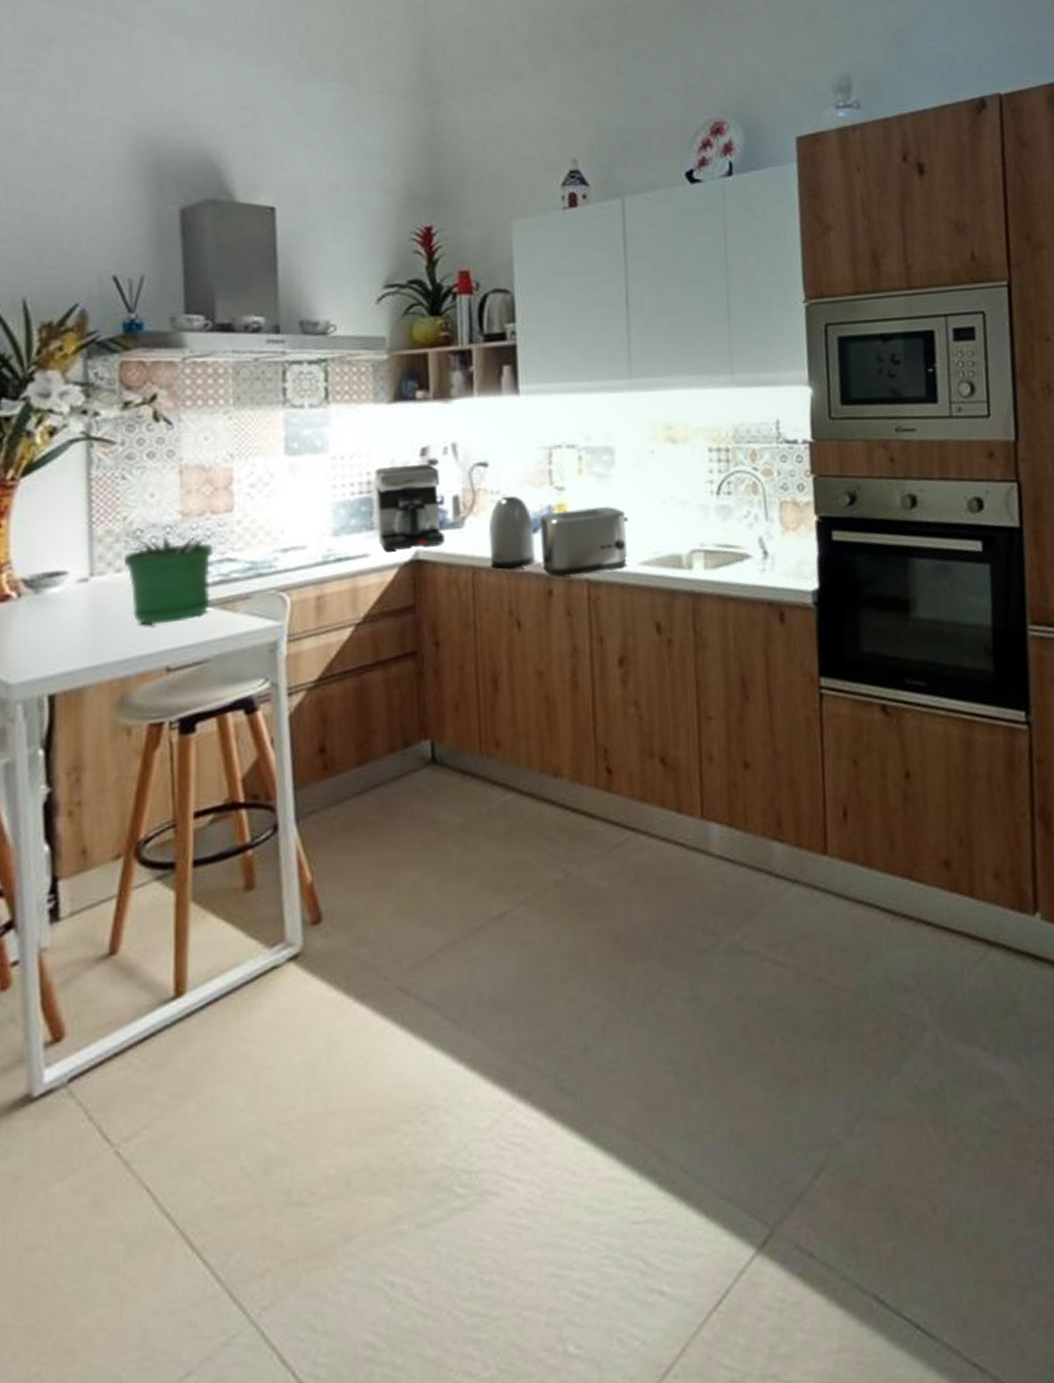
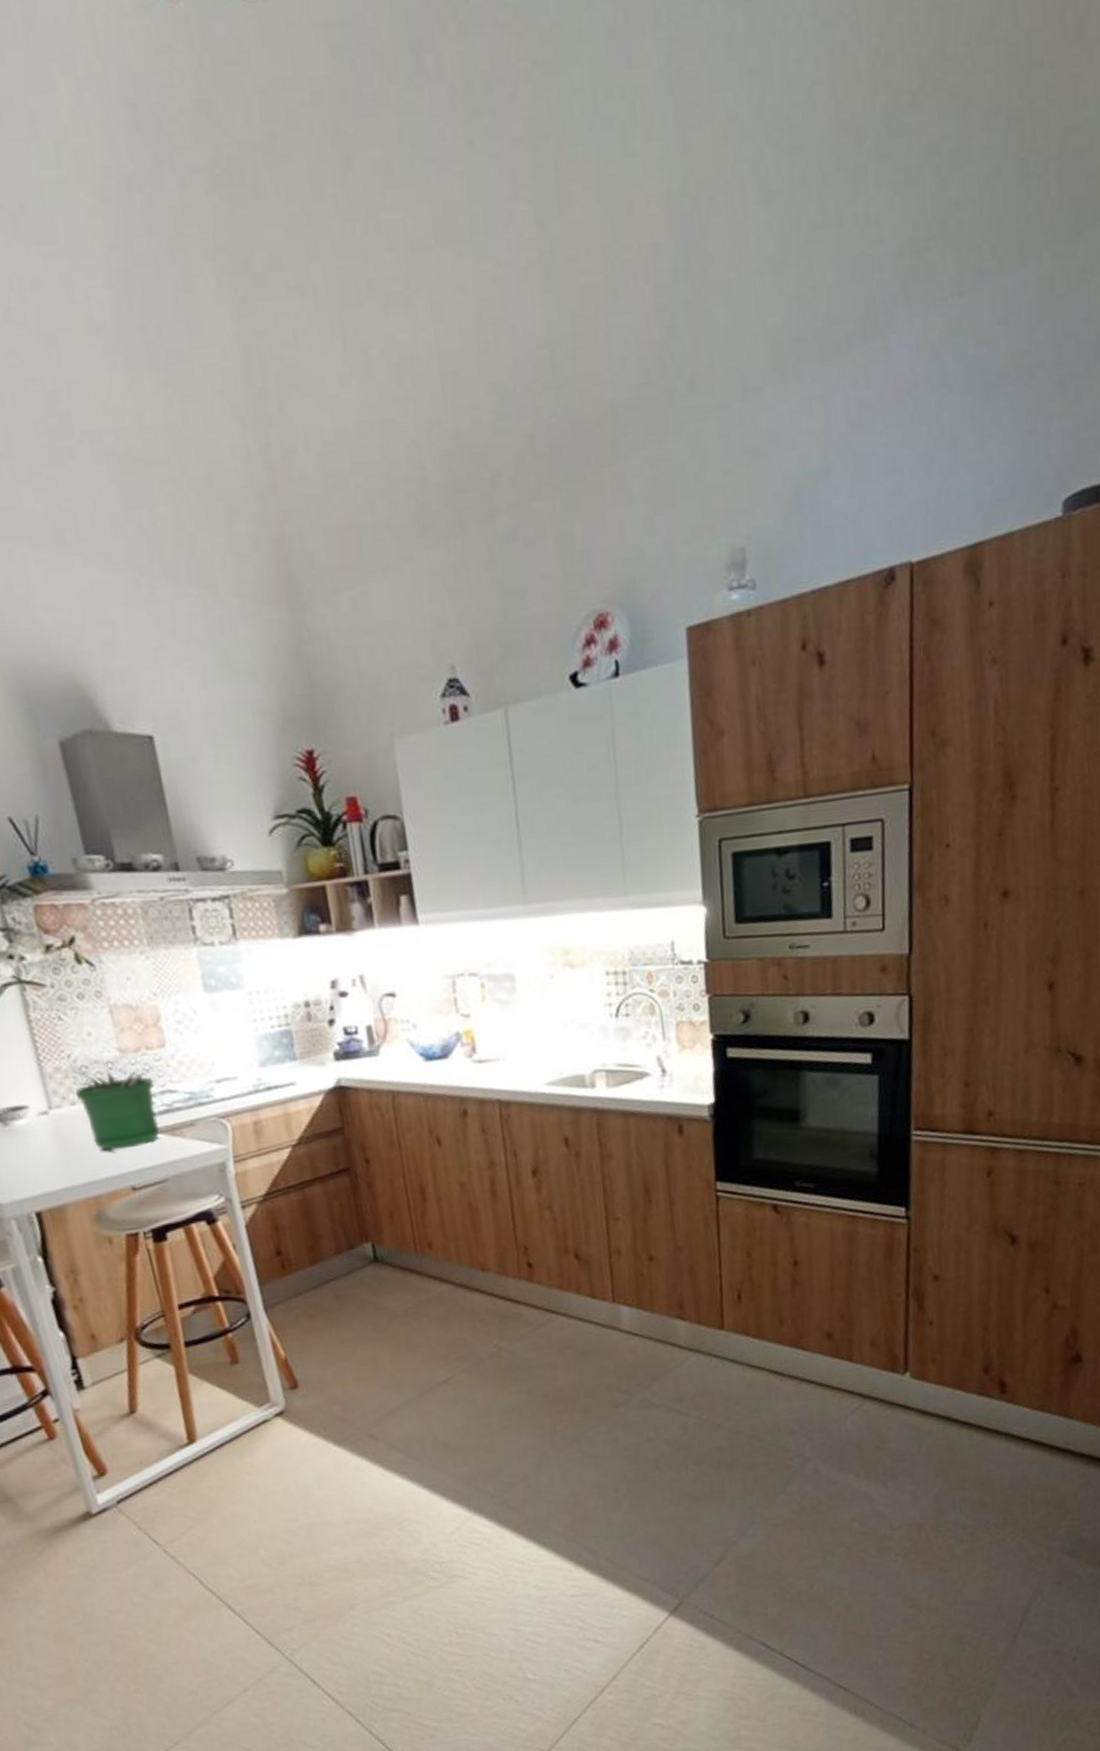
coffee maker: present [374,464,445,551] -> none [290,996,364,1079]
kettle: present [488,495,536,570] -> none [402,1024,449,1093]
toaster: present [539,506,629,577] -> none [448,1031,534,1098]

